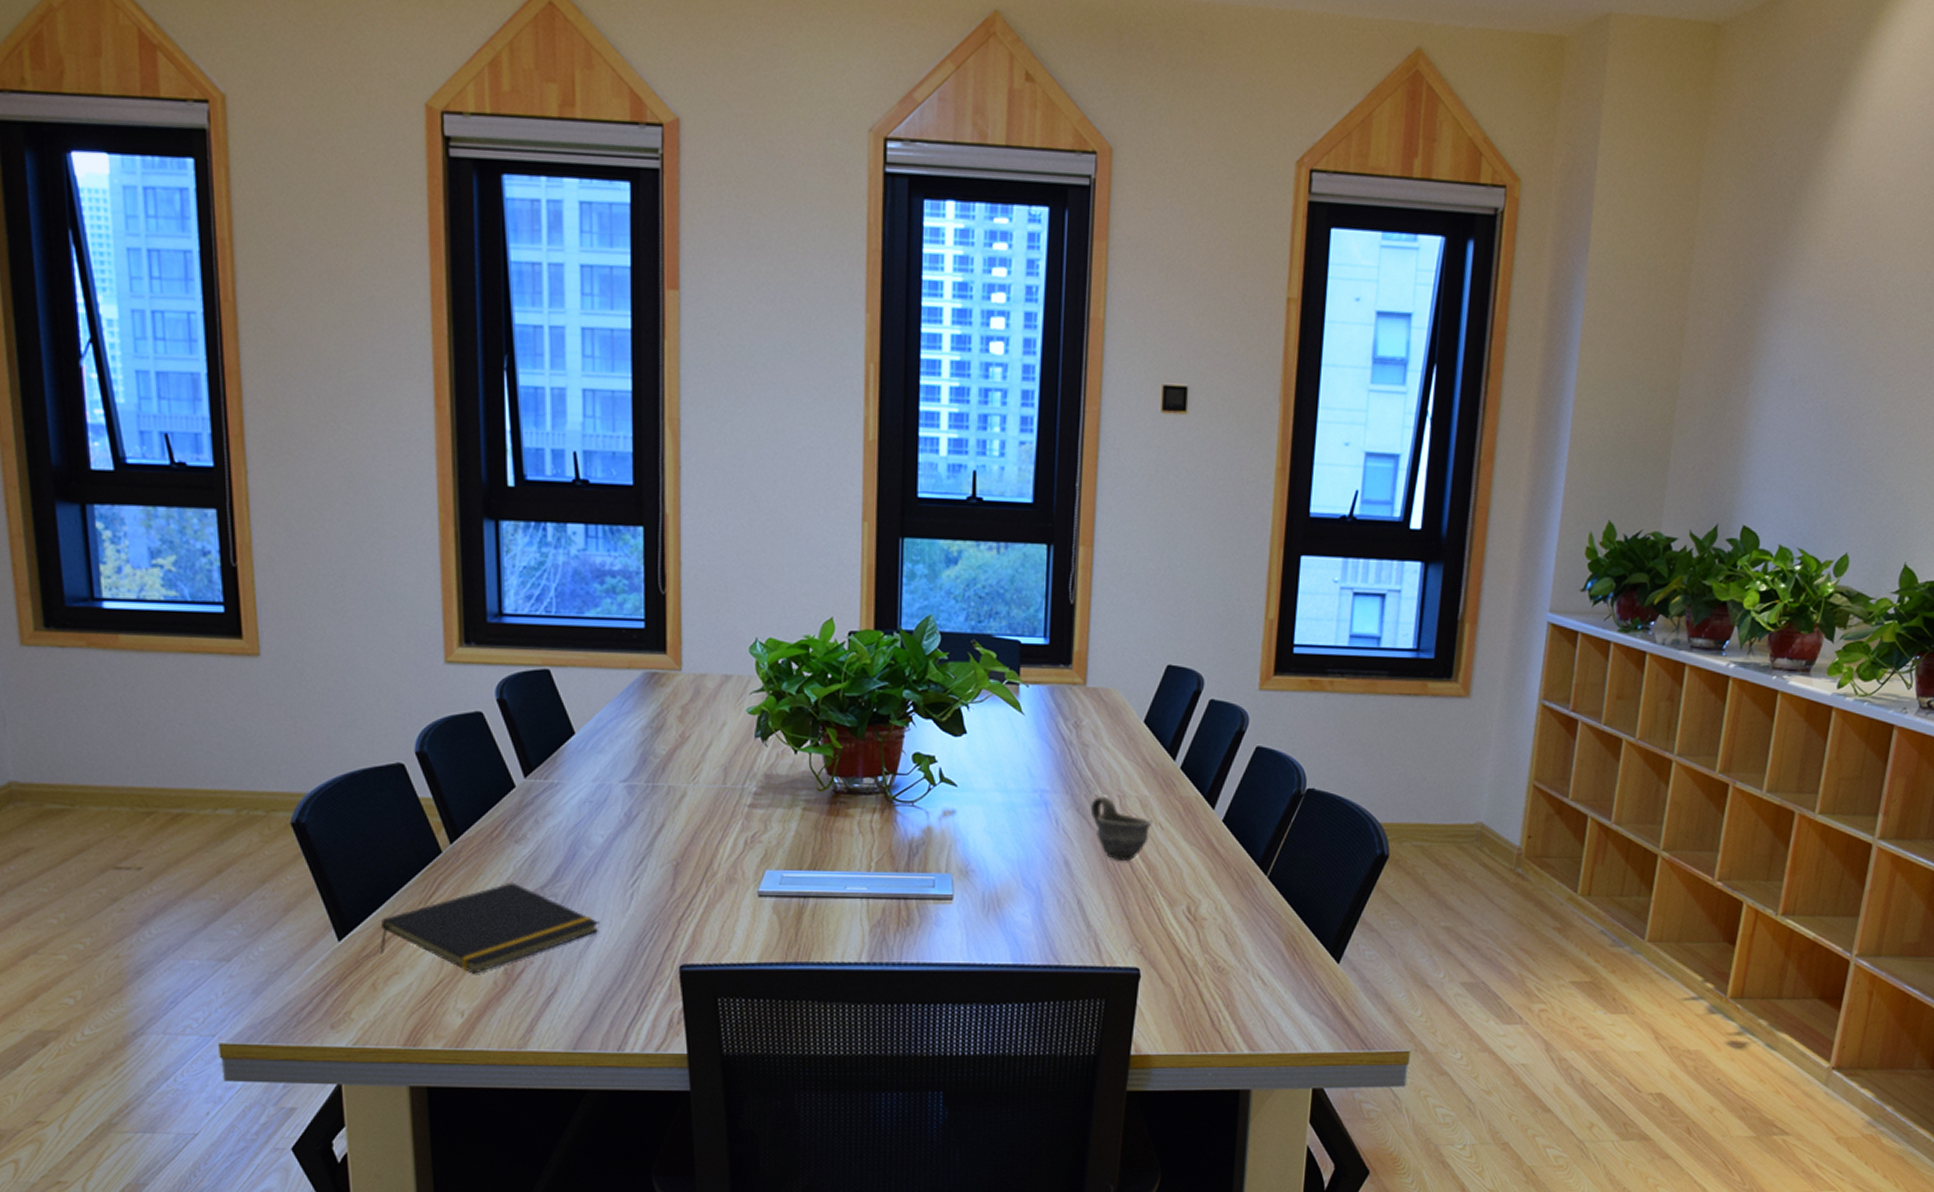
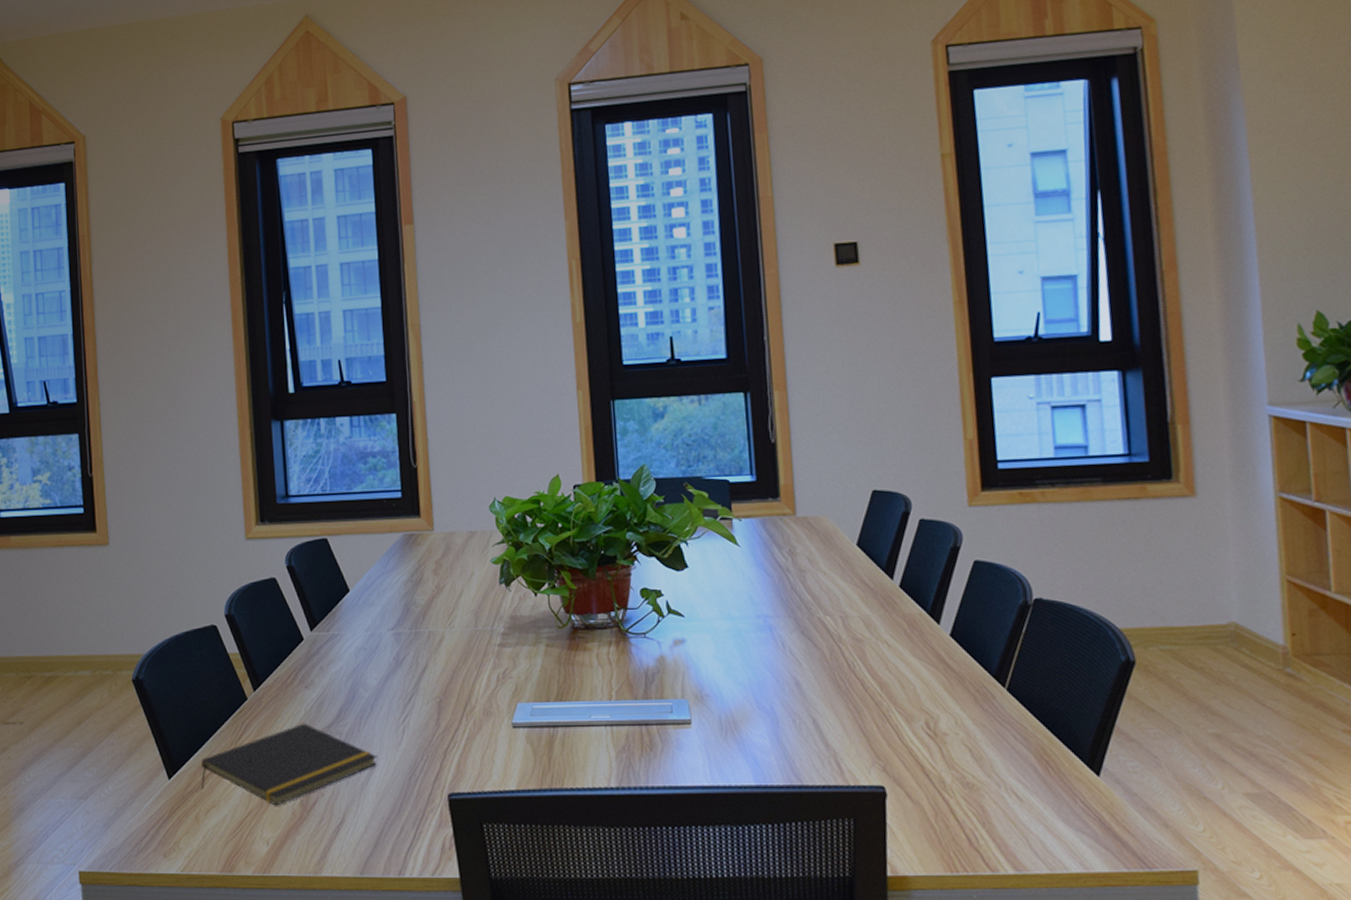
cup: present [1090,796,1151,861] -> none [814,617,877,679]

